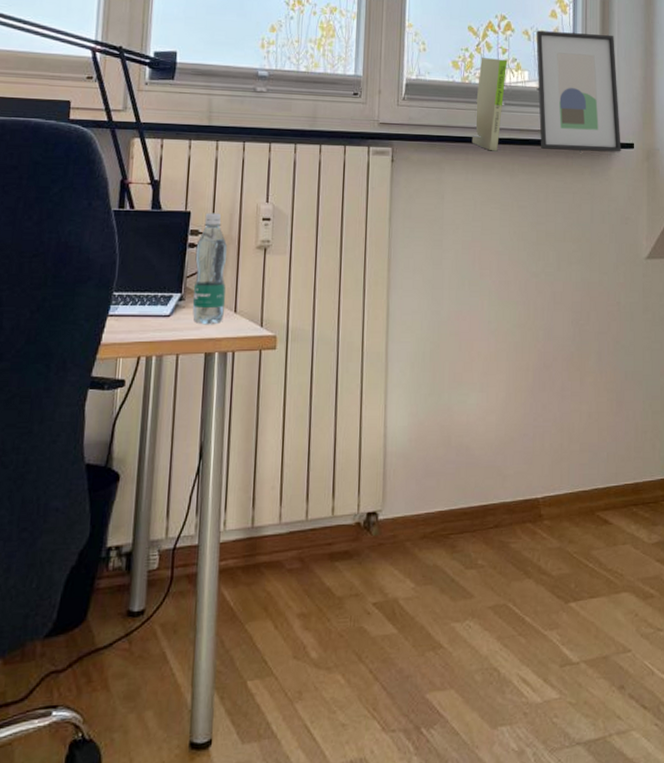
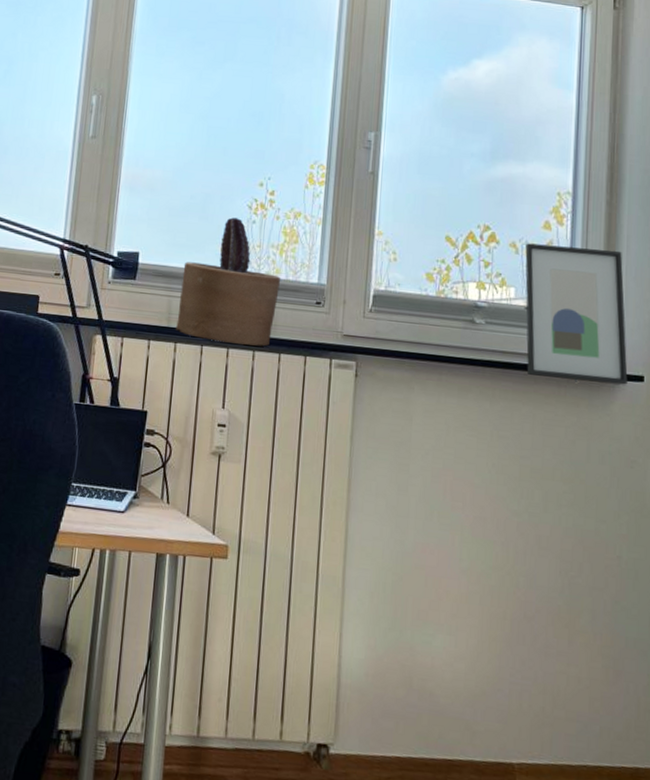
bottle: present [192,213,228,325] -> none [145,413,183,527]
potted cactus: none [217,14,320,139] -> present [176,217,281,347]
book: present [472,58,508,151] -> none [446,271,491,374]

